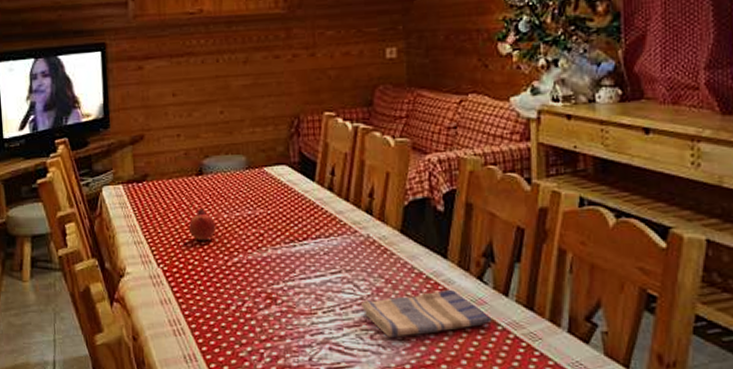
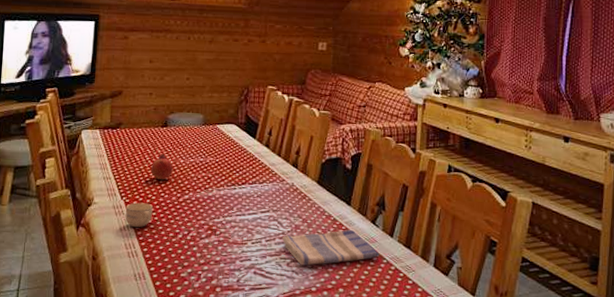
cup: none [164,270,198,300] -> present [125,202,154,228]

